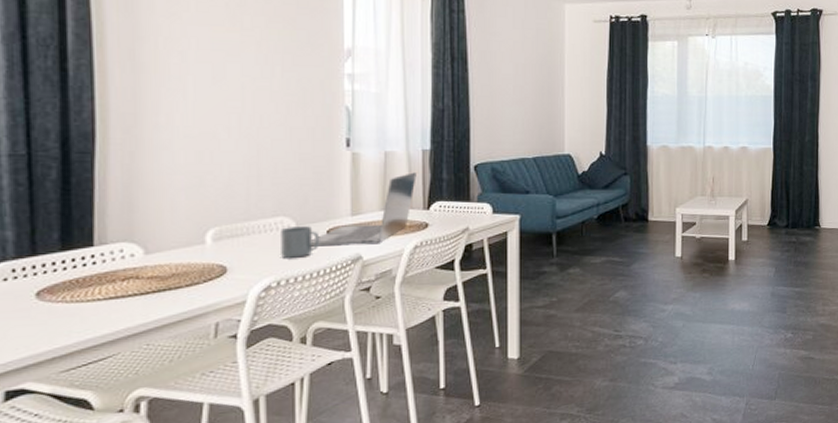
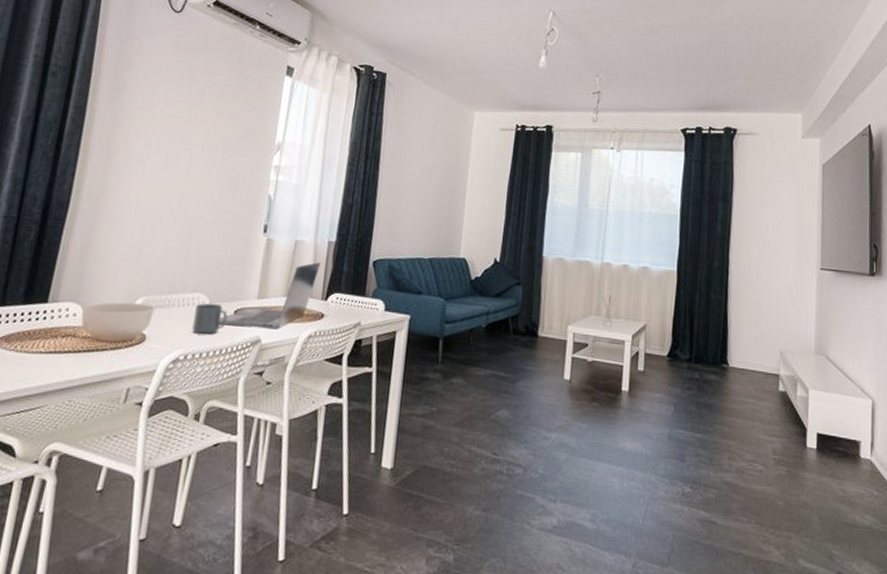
bowl: none [141,235,232,281] -> present [81,302,155,344]

